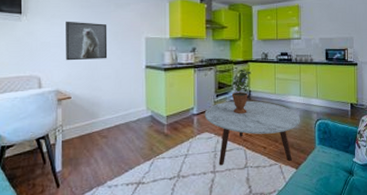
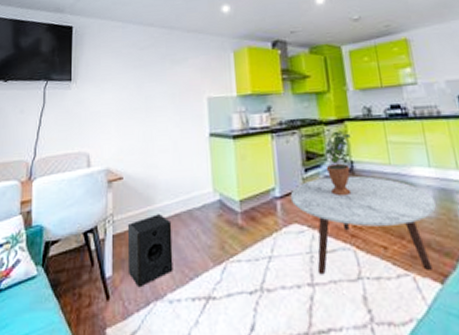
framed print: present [66,21,108,61] -> none [117,84,164,132]
studio monitor: none [74,125,112,178] -> present [127,214,173,288]

